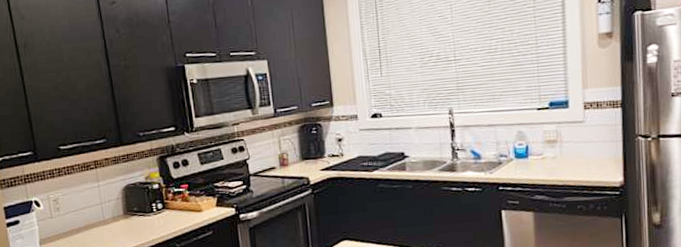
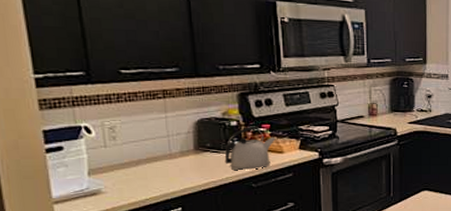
kettle: none [150,187,194,232] -> present [224,126,276,171]

